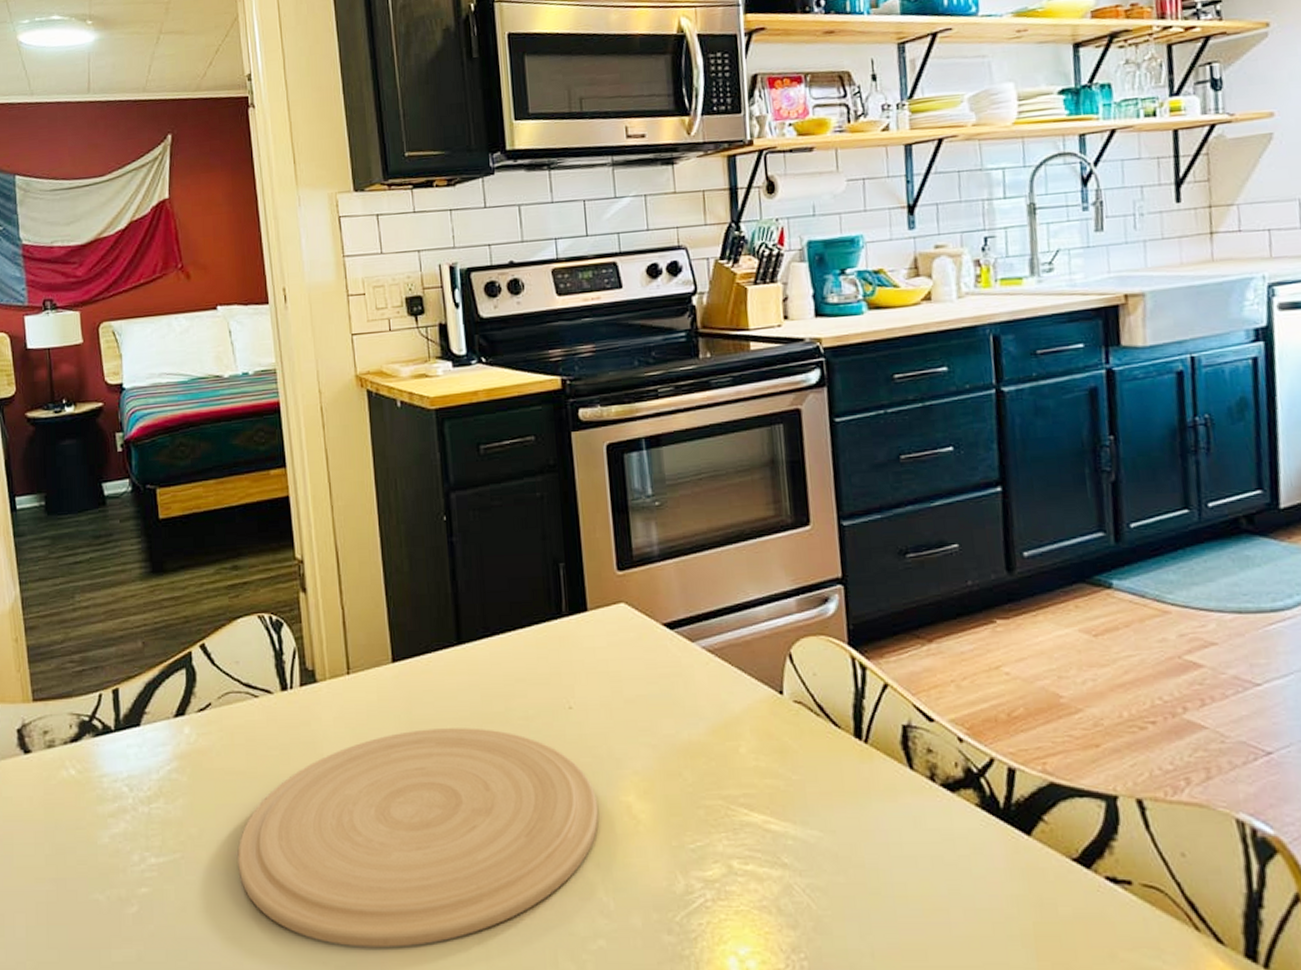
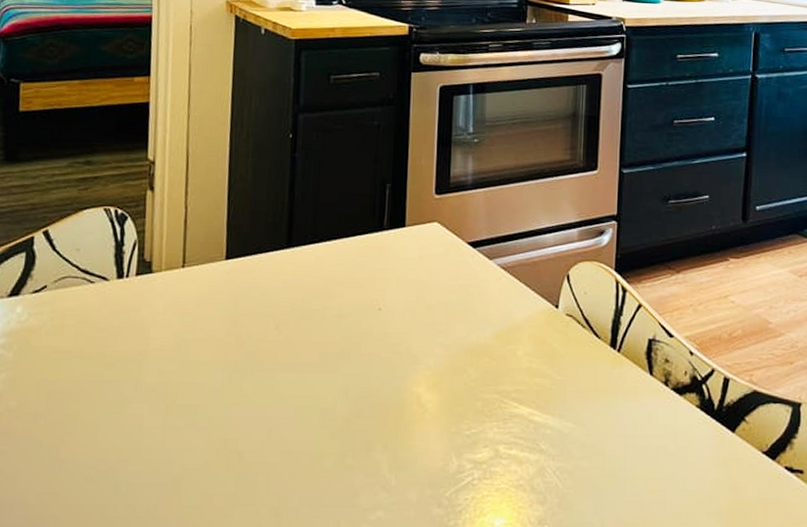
plate: present [237,728,599,948] -> none [52,321,393,516]

